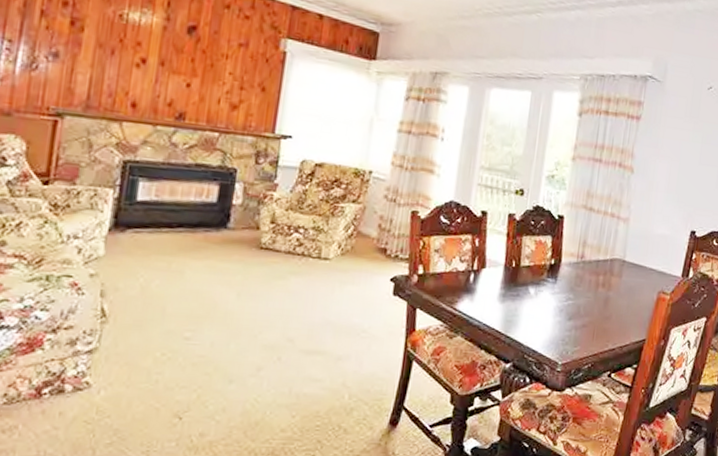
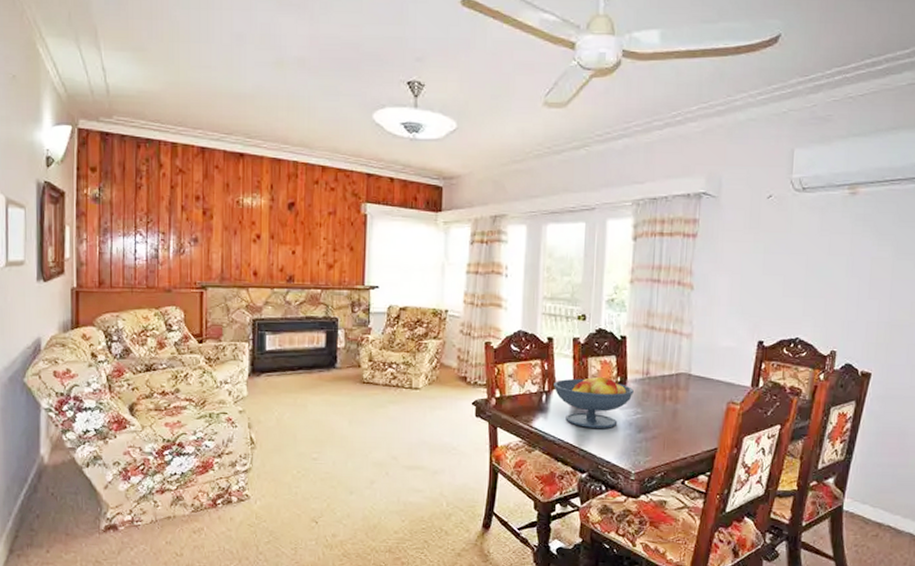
fruit bowl: none [483,255,567,314] -> present [554,375,634,428]

